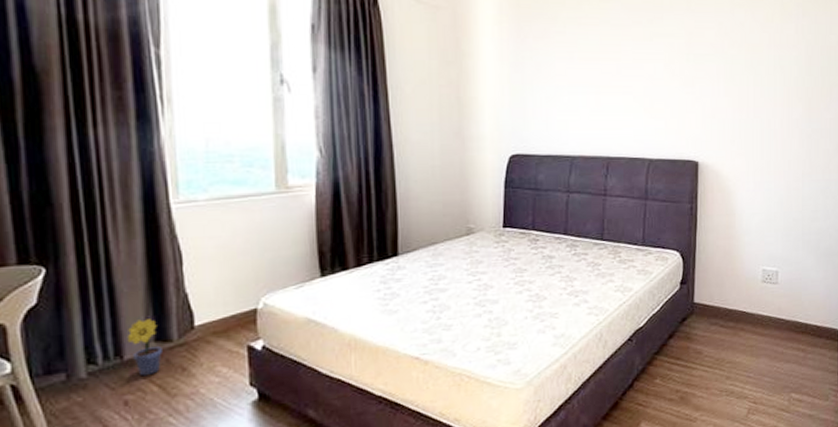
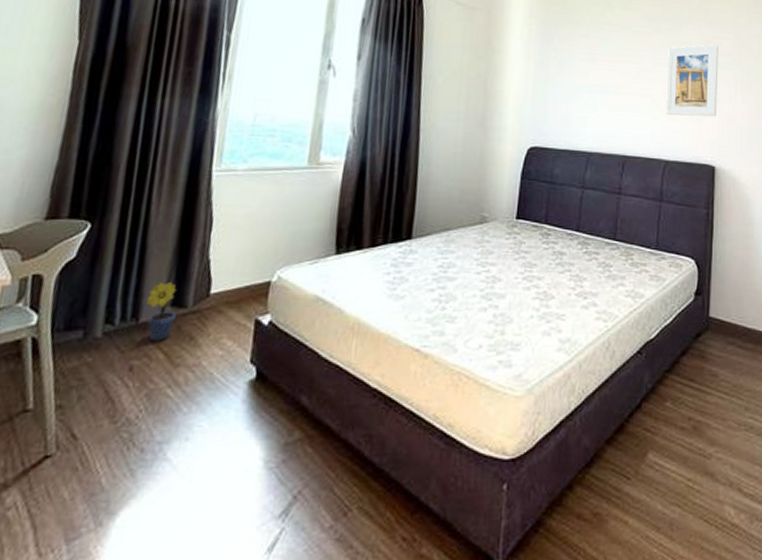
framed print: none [648,35,701,113] -> present [666,45,719,117]

